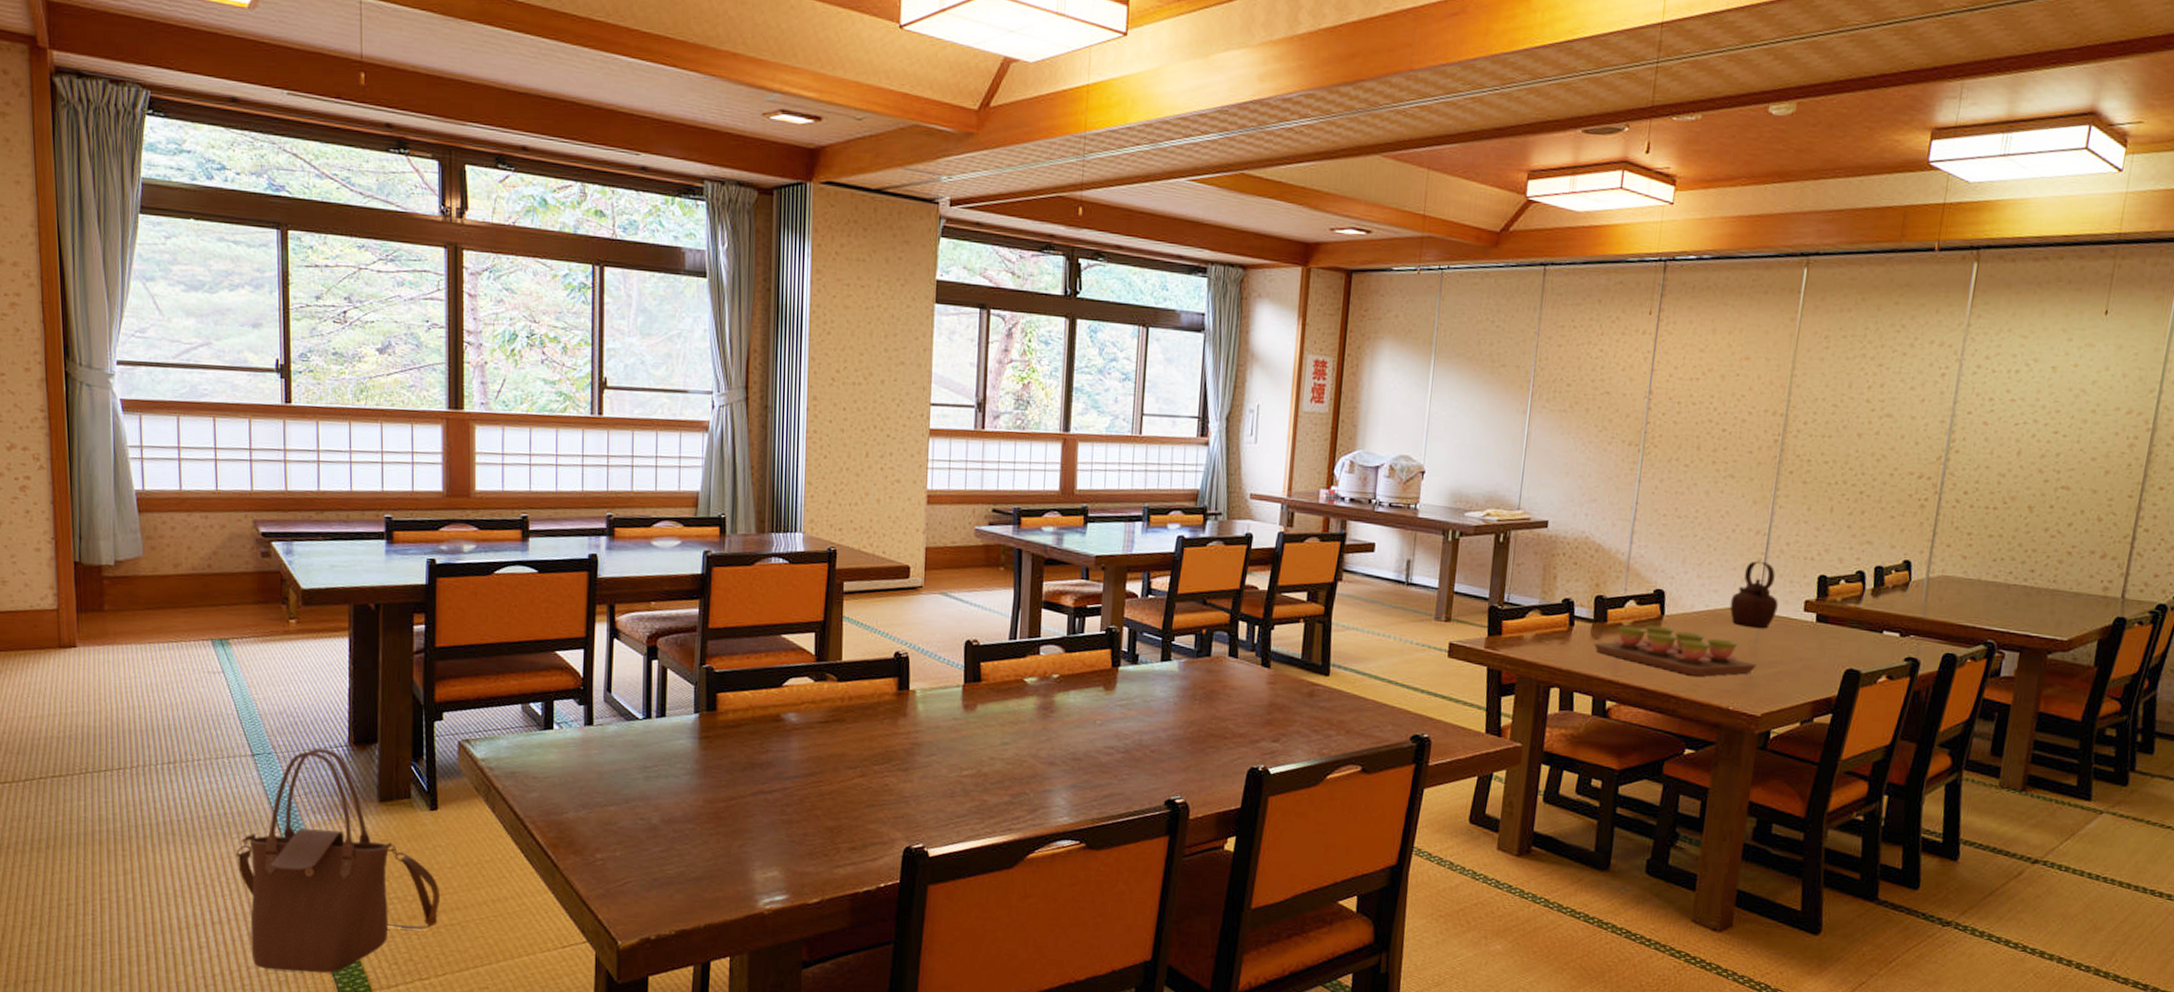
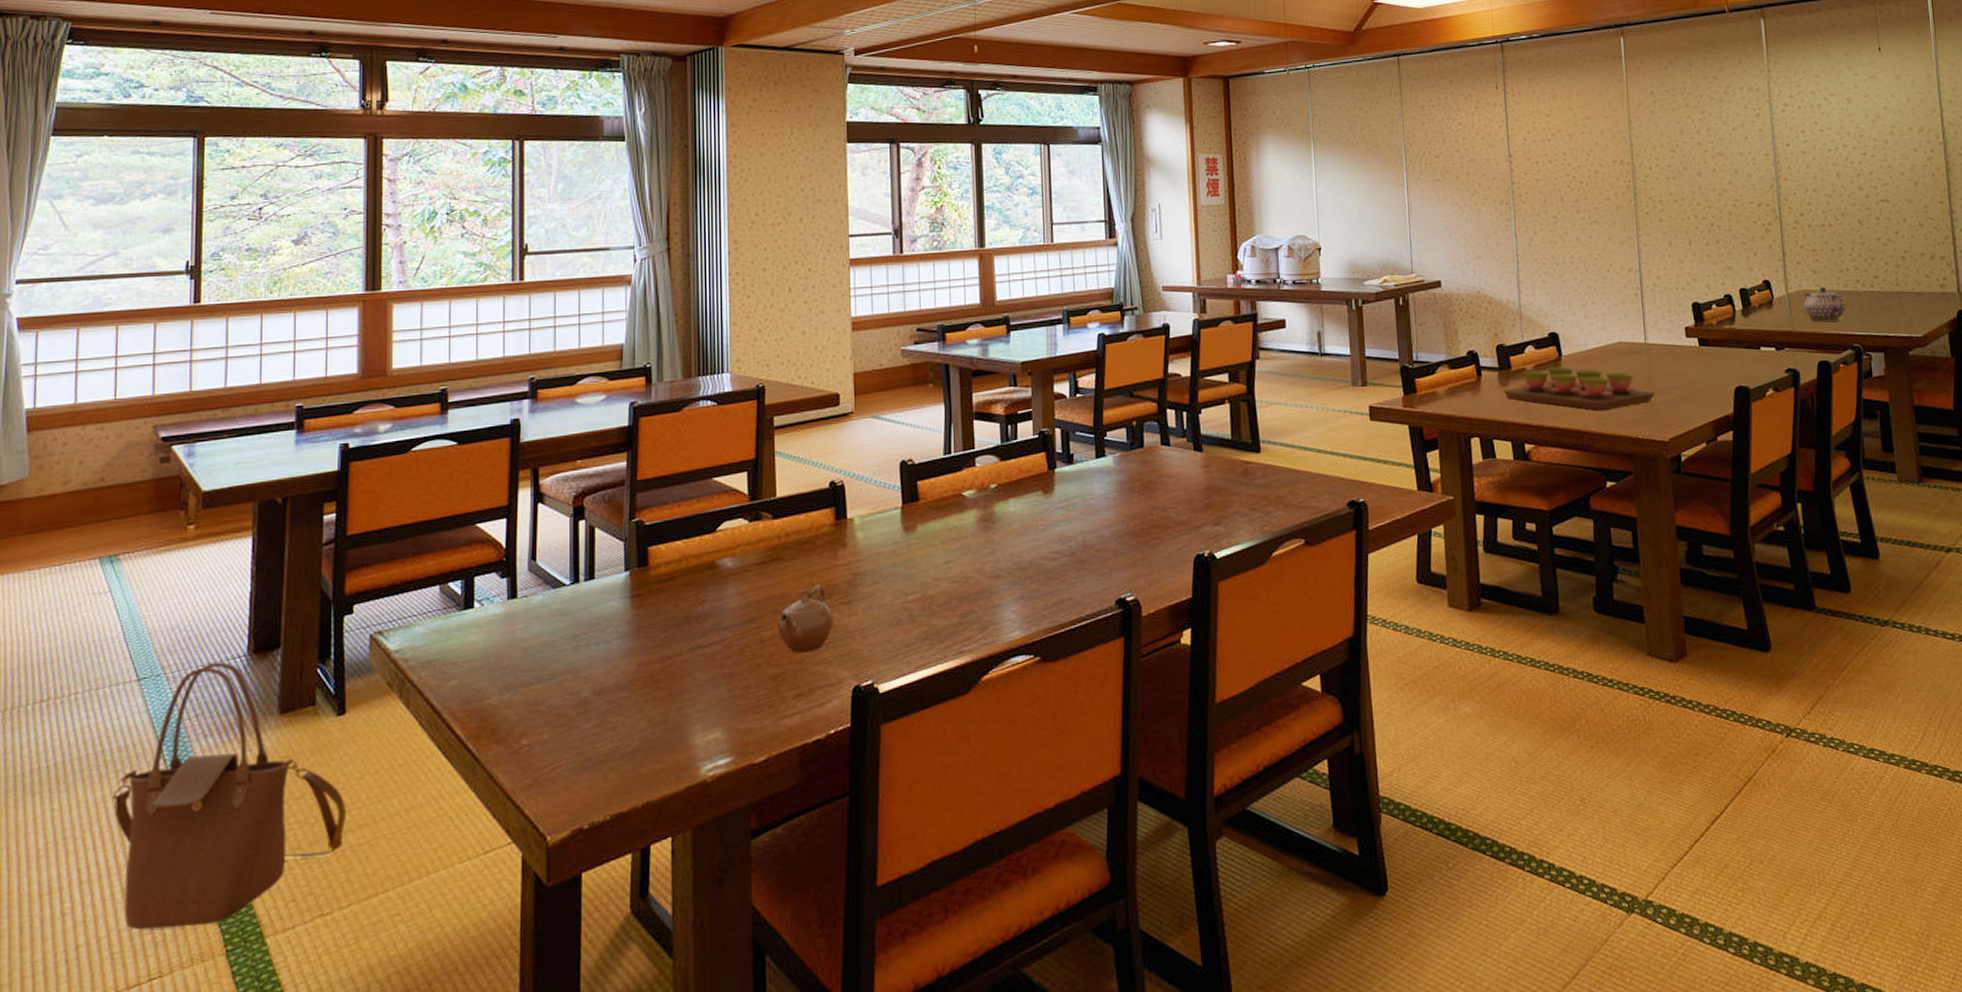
teapot: none [836,749,891,811] -> present [777,585,834,653]
teapot: present [1729,561,1779,629] -> none [1618,295,1663,359]
teapot: none [1941,574,1990,614] -> present [1803,286,1845,323]

